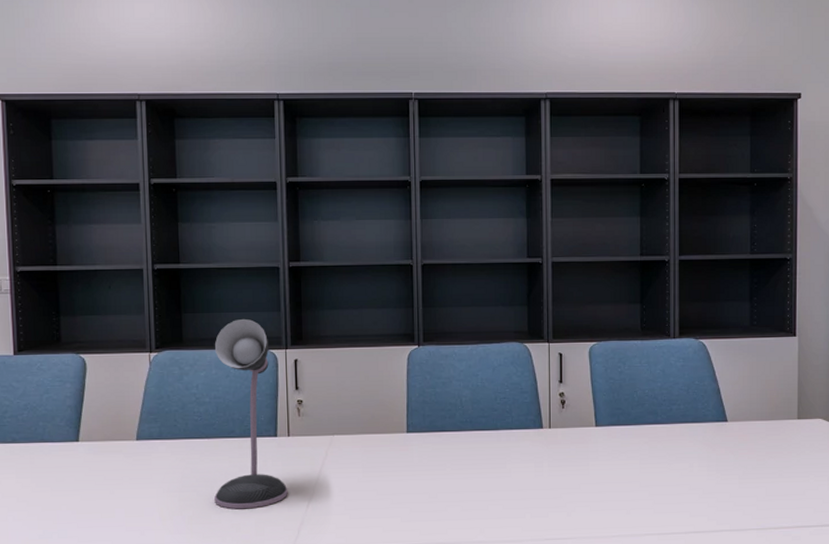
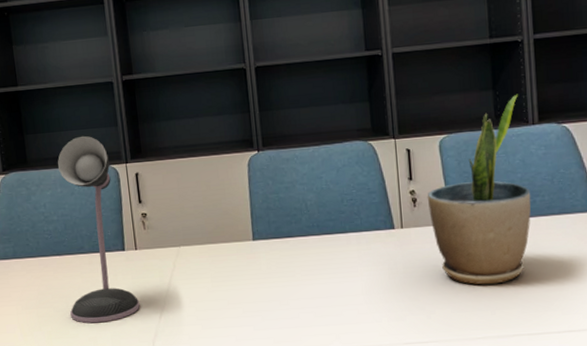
potted plant: none [575,309,668,486] -> present [427,94,531,285]

